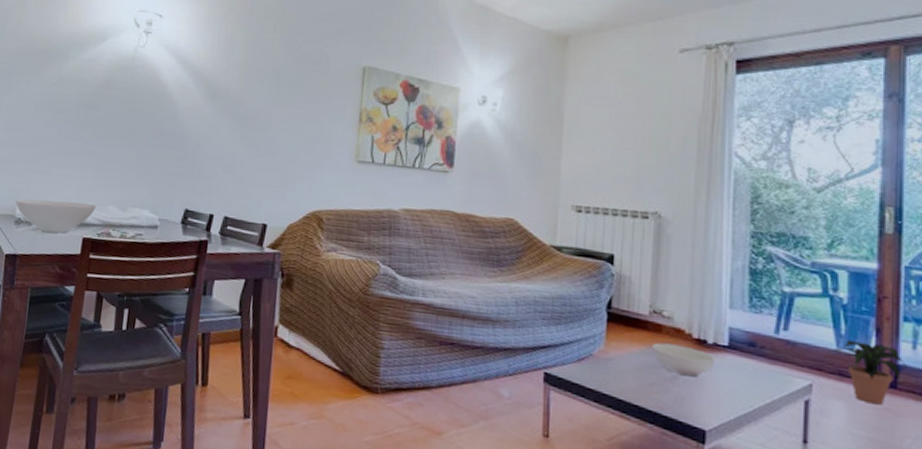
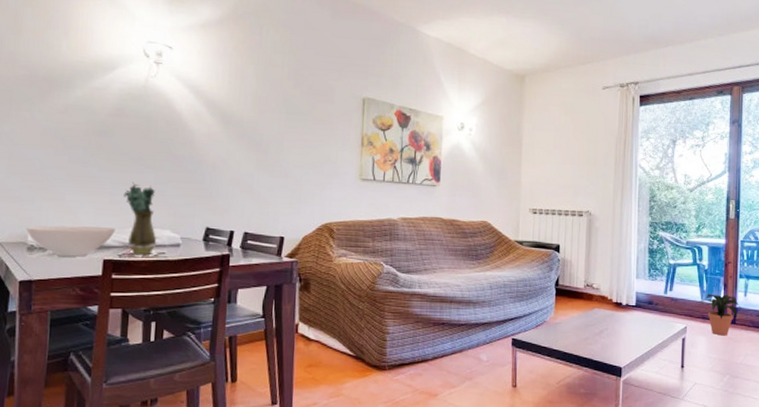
vase: none [106,157,137,236] -> present [123,182,157,255]
bowl: present [651,342,716,377] -> none [586,307,628,330]

